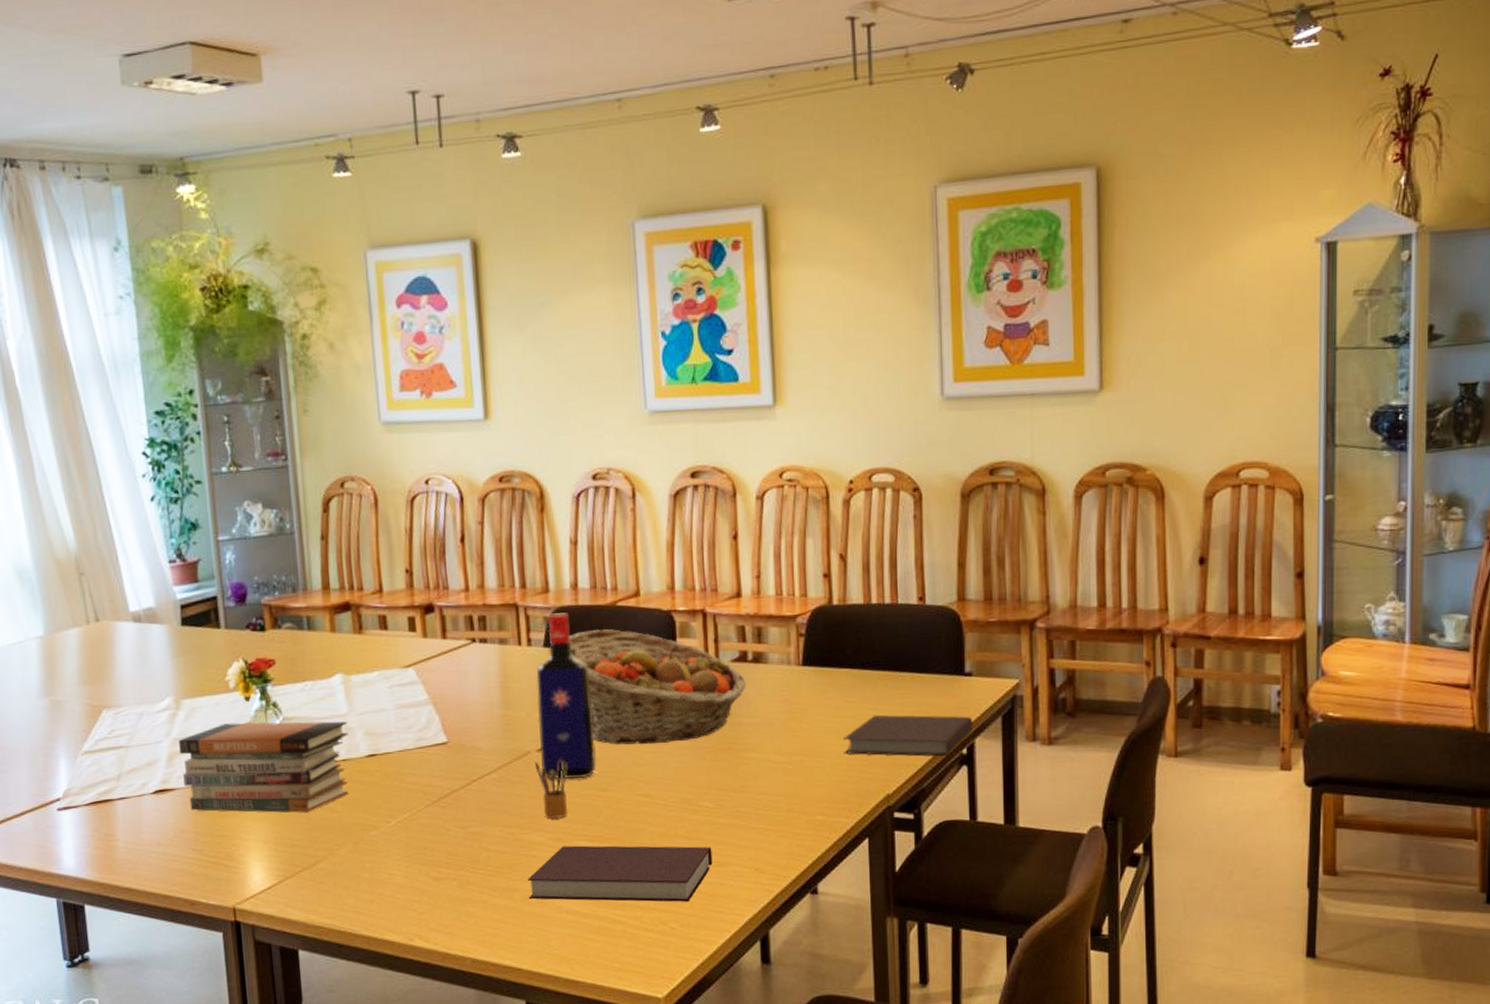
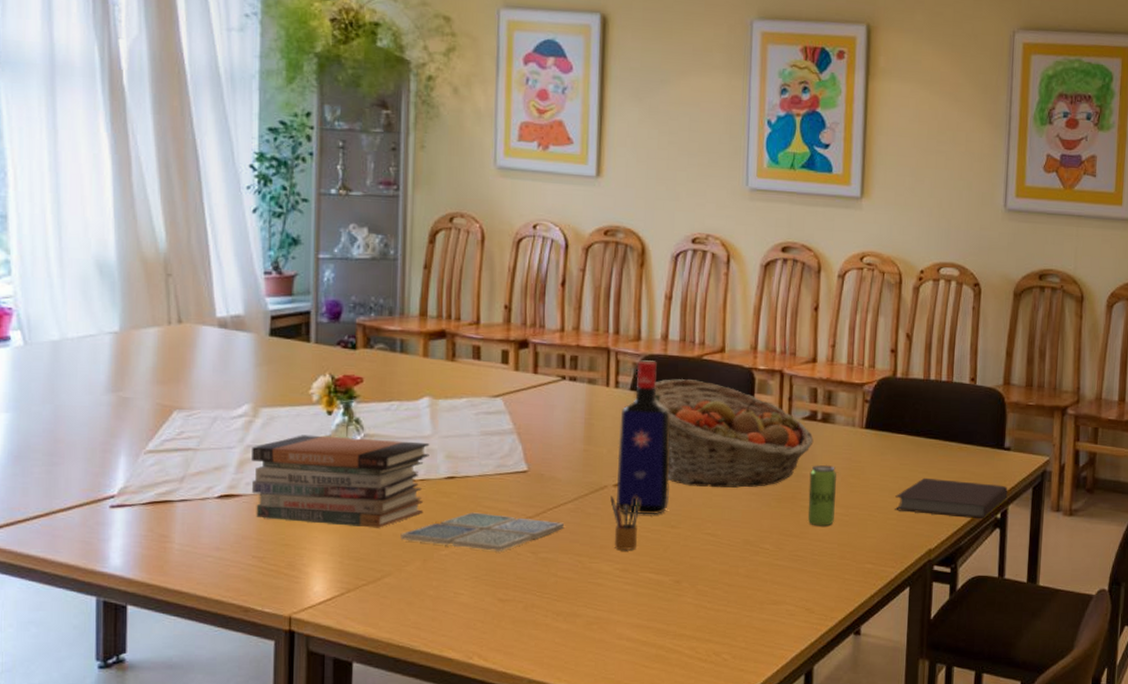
drink coaster: none [329,789,491,829] -> present [400,512,565,551]
notebook: present [527,845,713,902] -> none [591,577,769,636]
beverage can: none [745,709,777,778] -> present [807,464,836,527]

